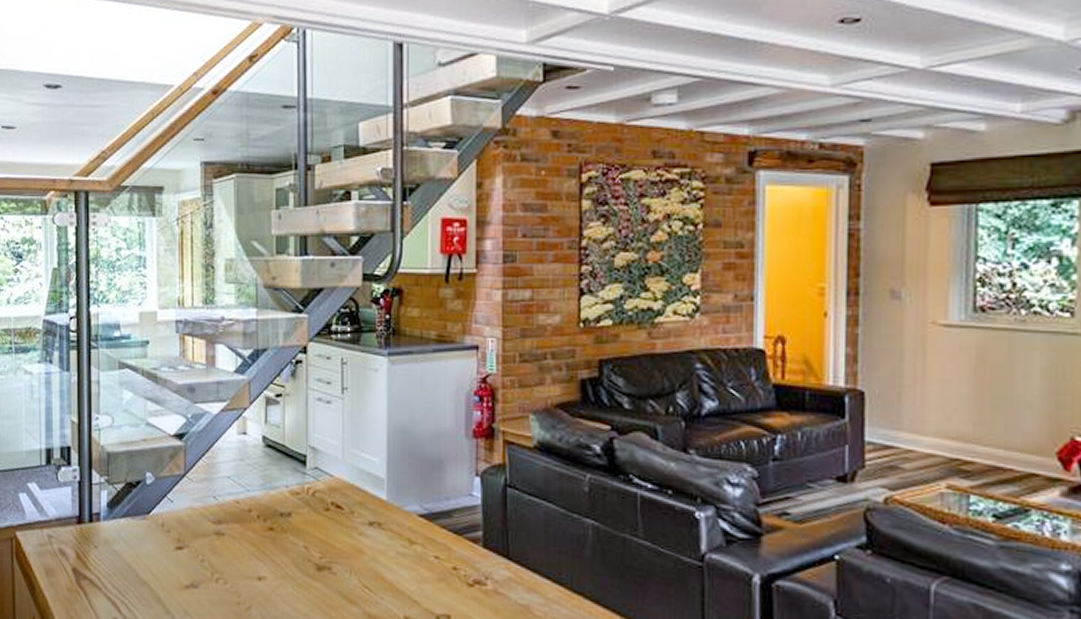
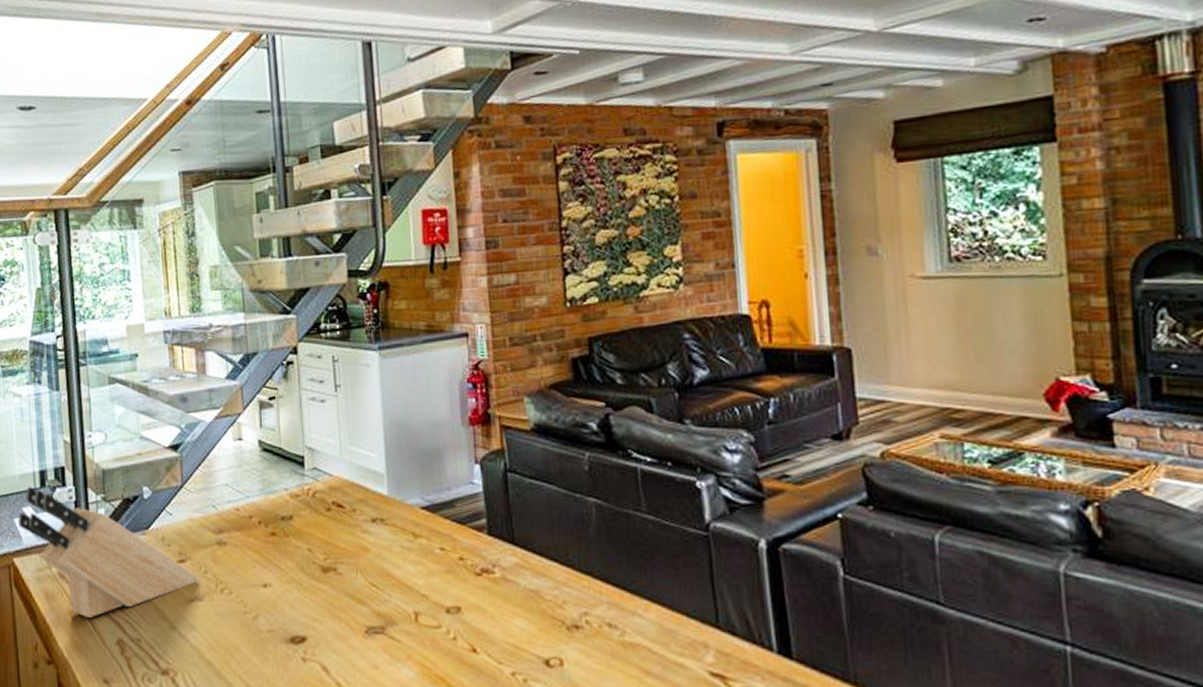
knife block: none [23,462,195,596] -> present [18,486,198,619]

